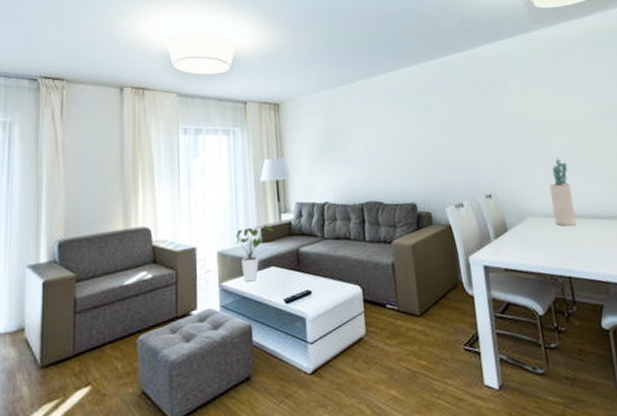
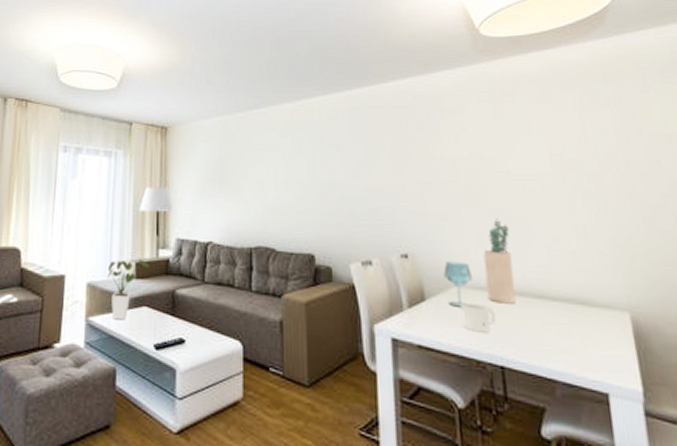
wine glass: none [520,196,543,234] -> present [444,261,474,307]
mug: none [535,228,563,252] -> present [460,302,497,333]

